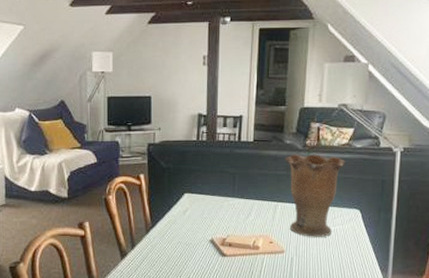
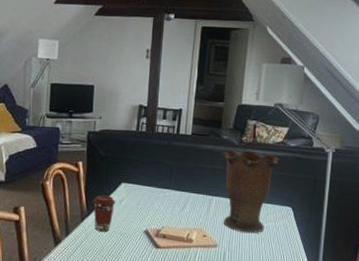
coffee cup: none [156,207,180,243] -> present [93,195,116,232]

